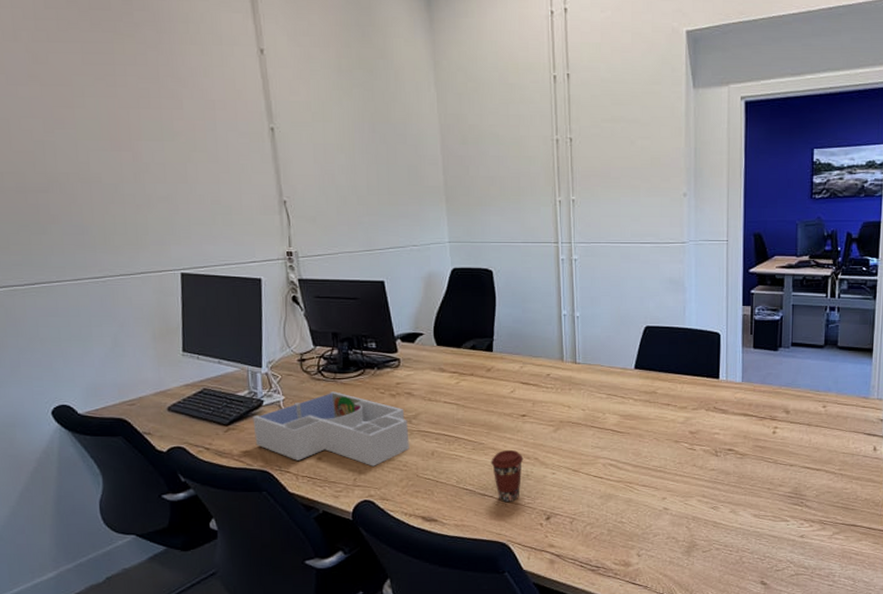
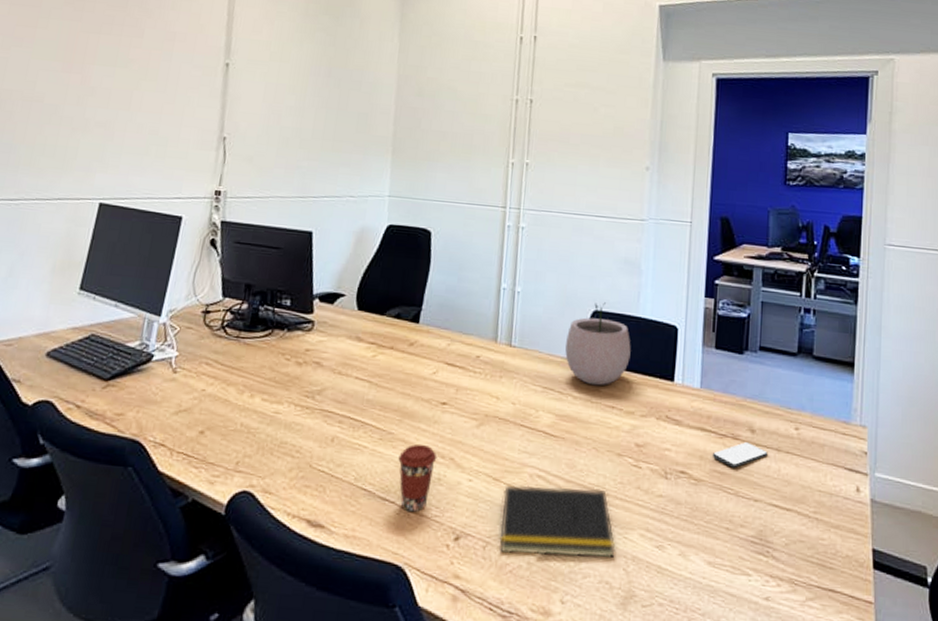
desk organizer: present [253,391,410,467] -> none [134,352,311,449]
notepad: none [582,469,679,525] -> present [499,485,616,559]
plant pot: none [624,318,680,389] -> present [565,302,631,386]
smartphone: none [754,421,801,442] -> present [712,442,768,468]

